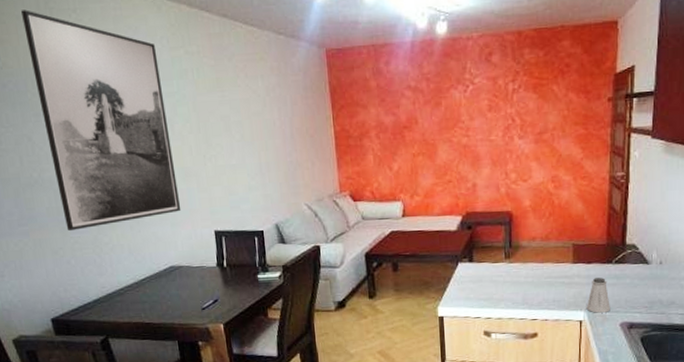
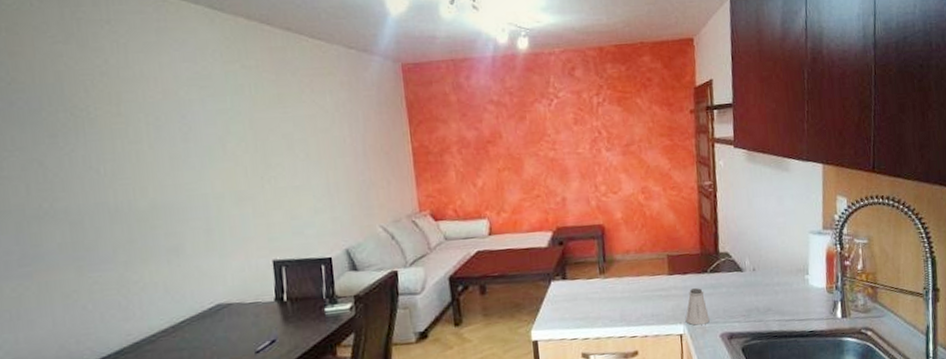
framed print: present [21,9,181,232] -> none [40,20,233,270]

